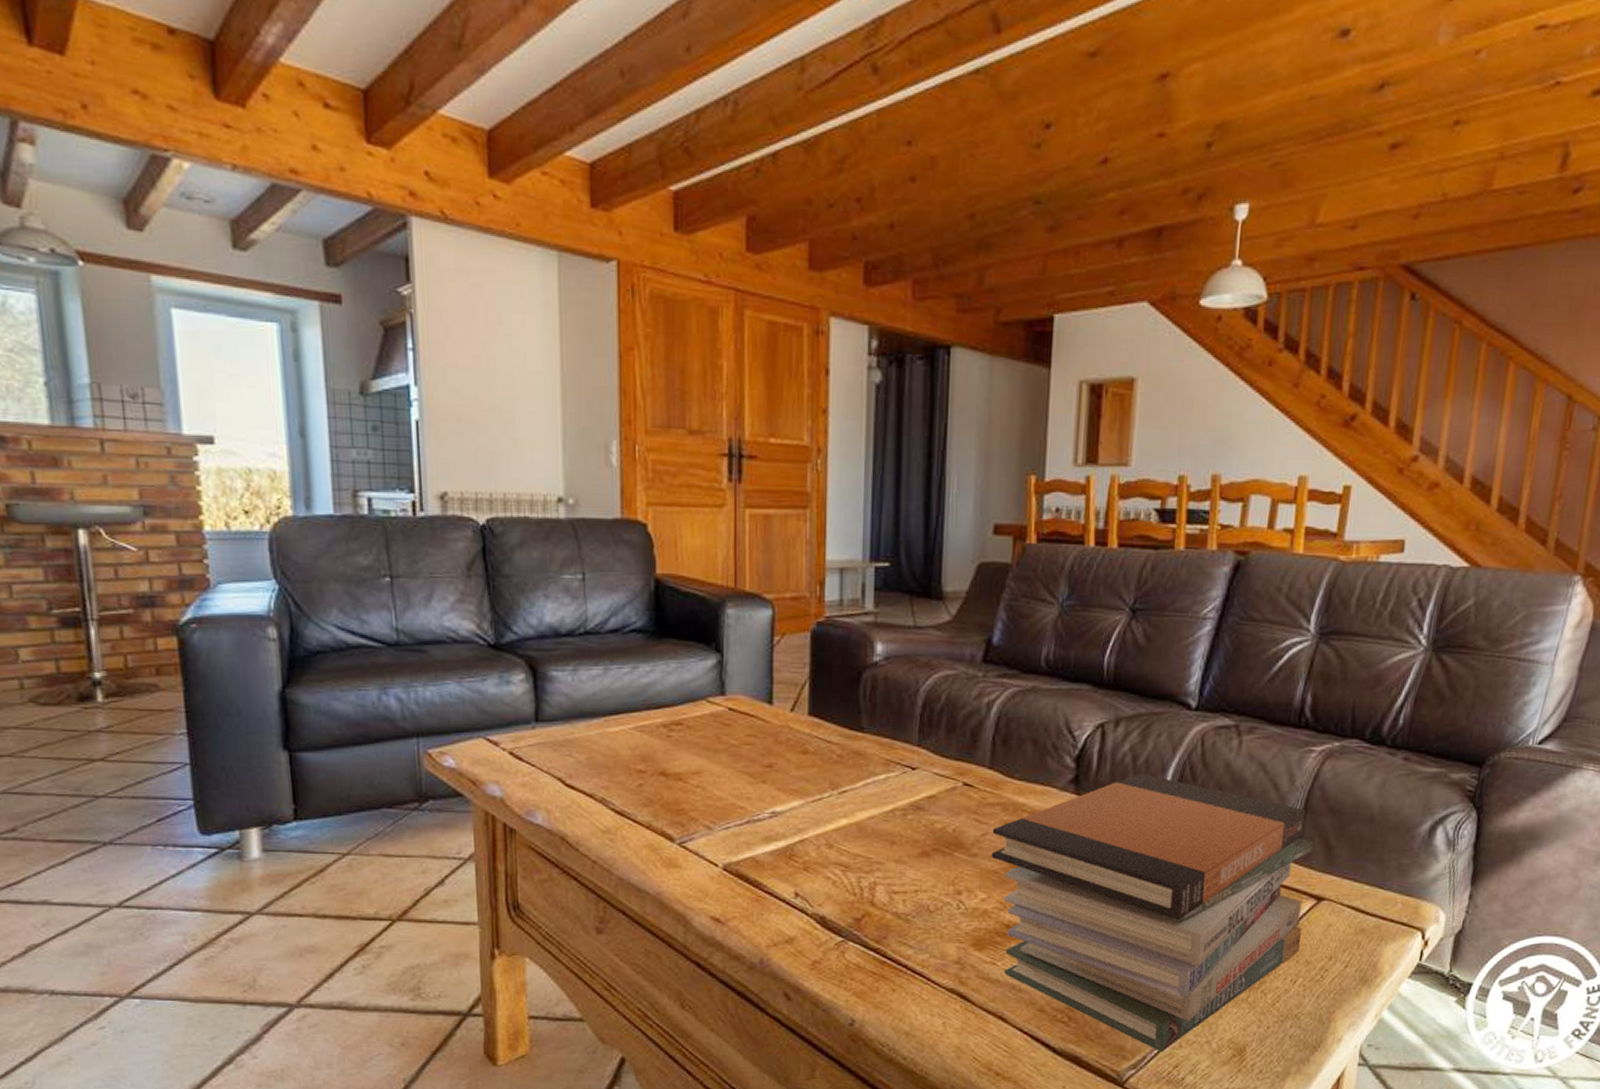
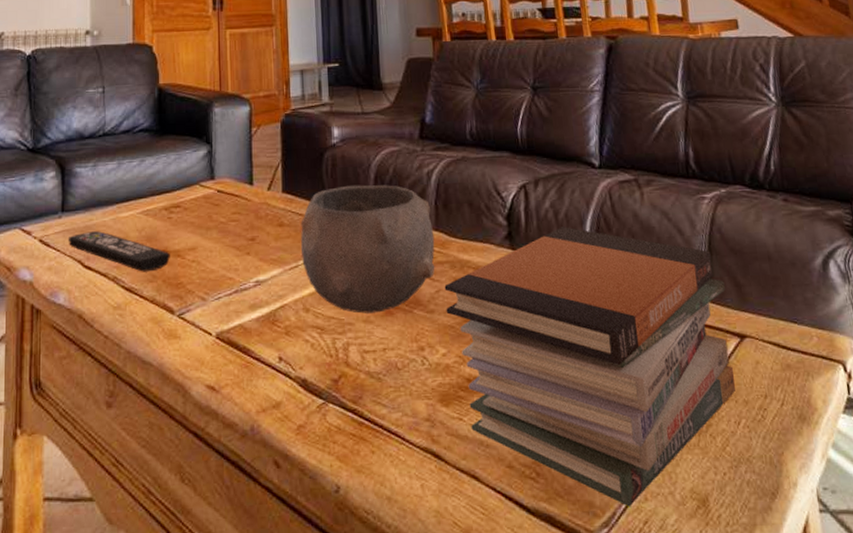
remote control: none [544,746,670,795] -> present [67,231,170,272]
bowl: none [828,712,988,853] -> present [300,185,435,314]

